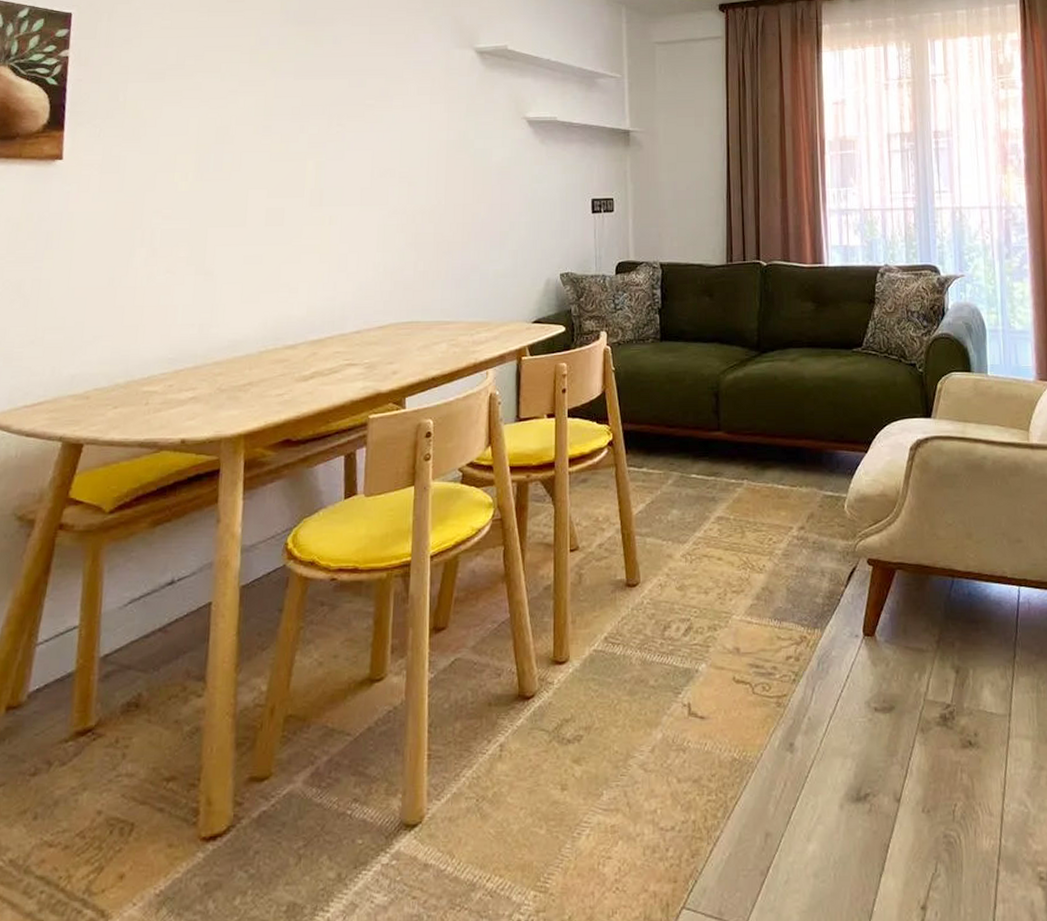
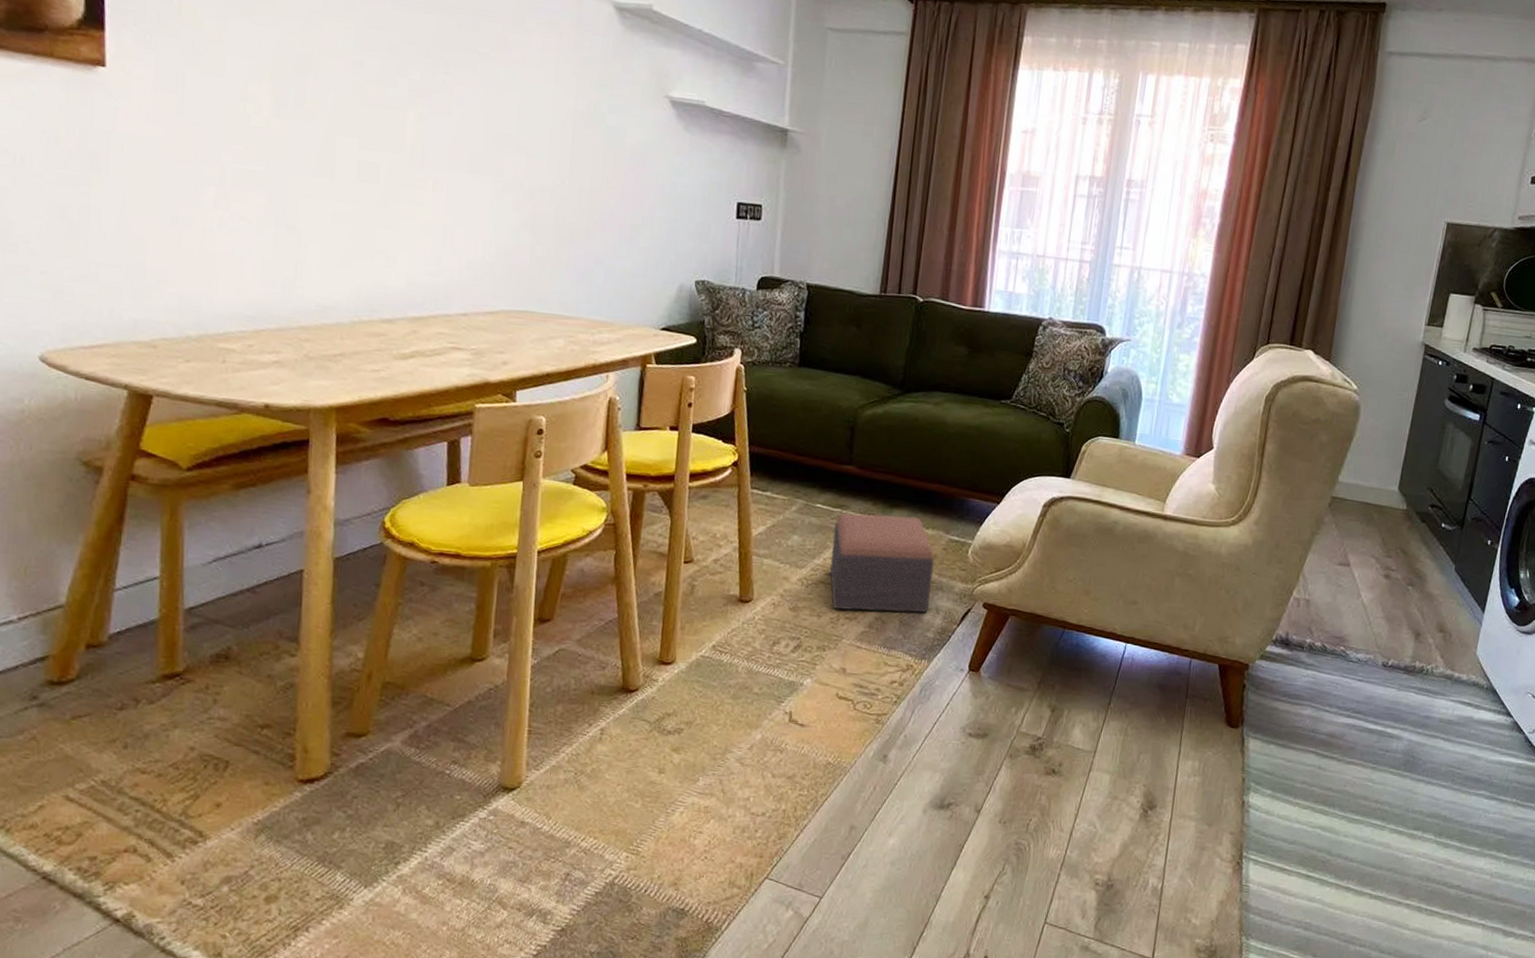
footstool: none [710,476,814,584] -> present [829,512,935,613]

